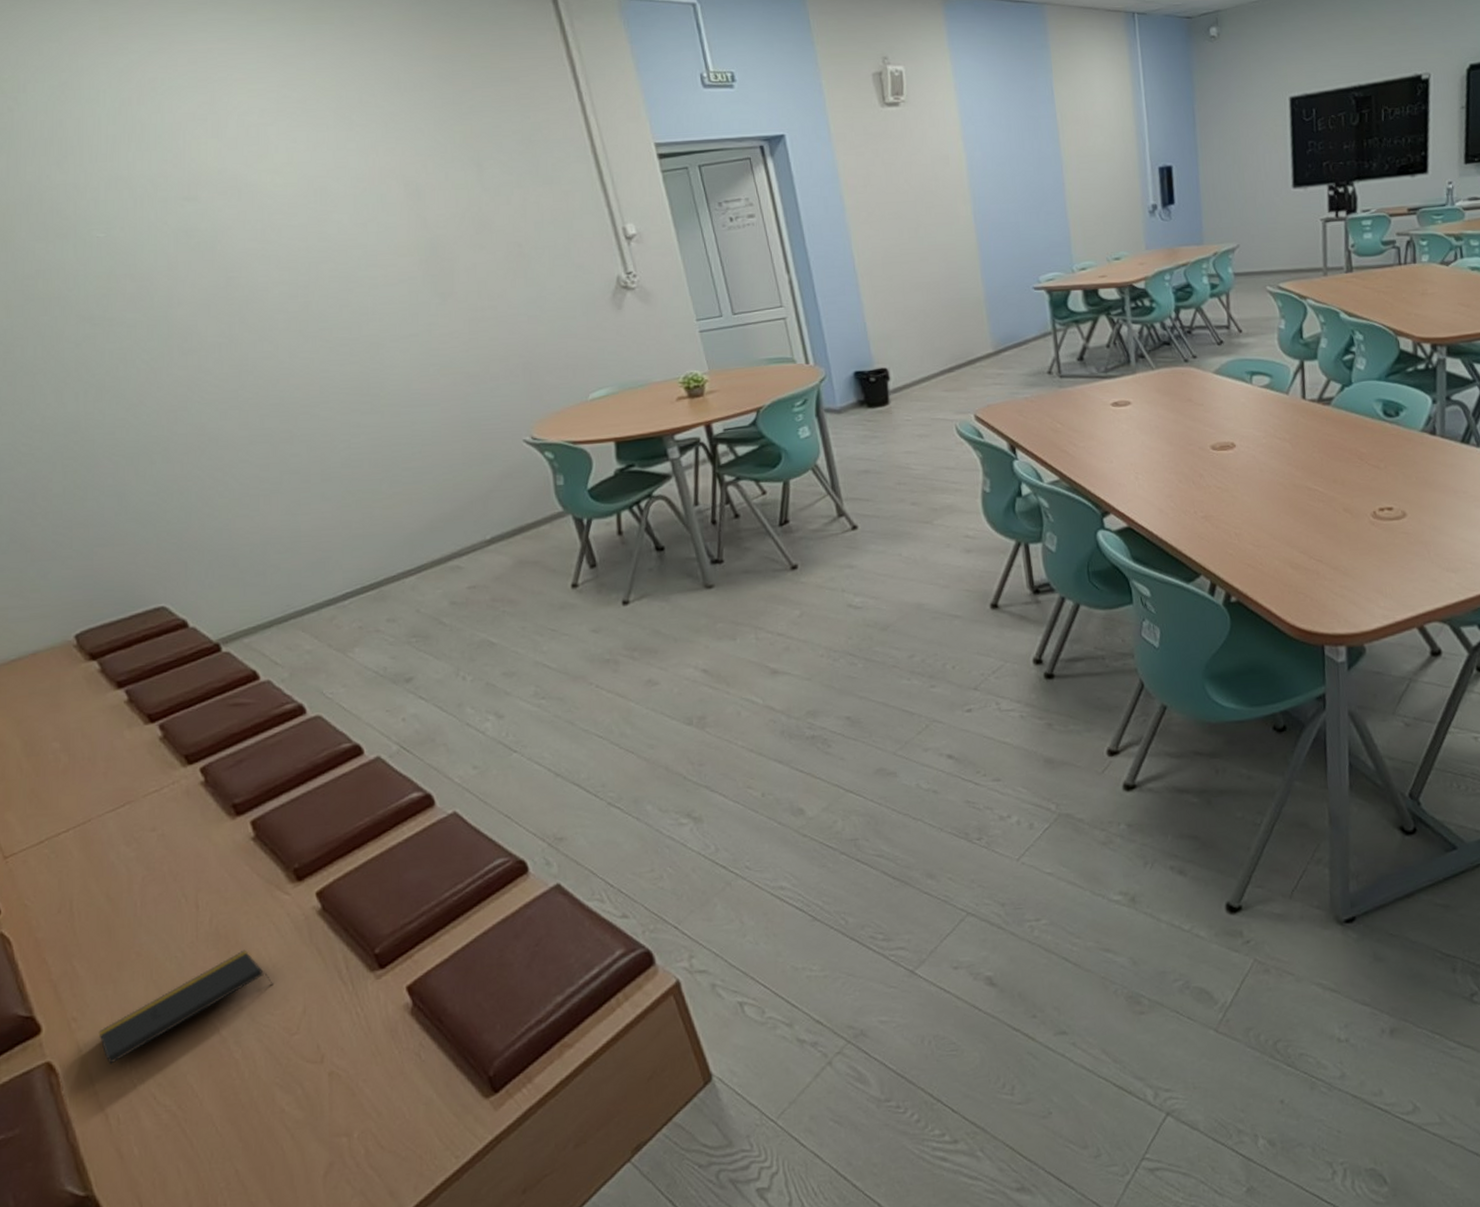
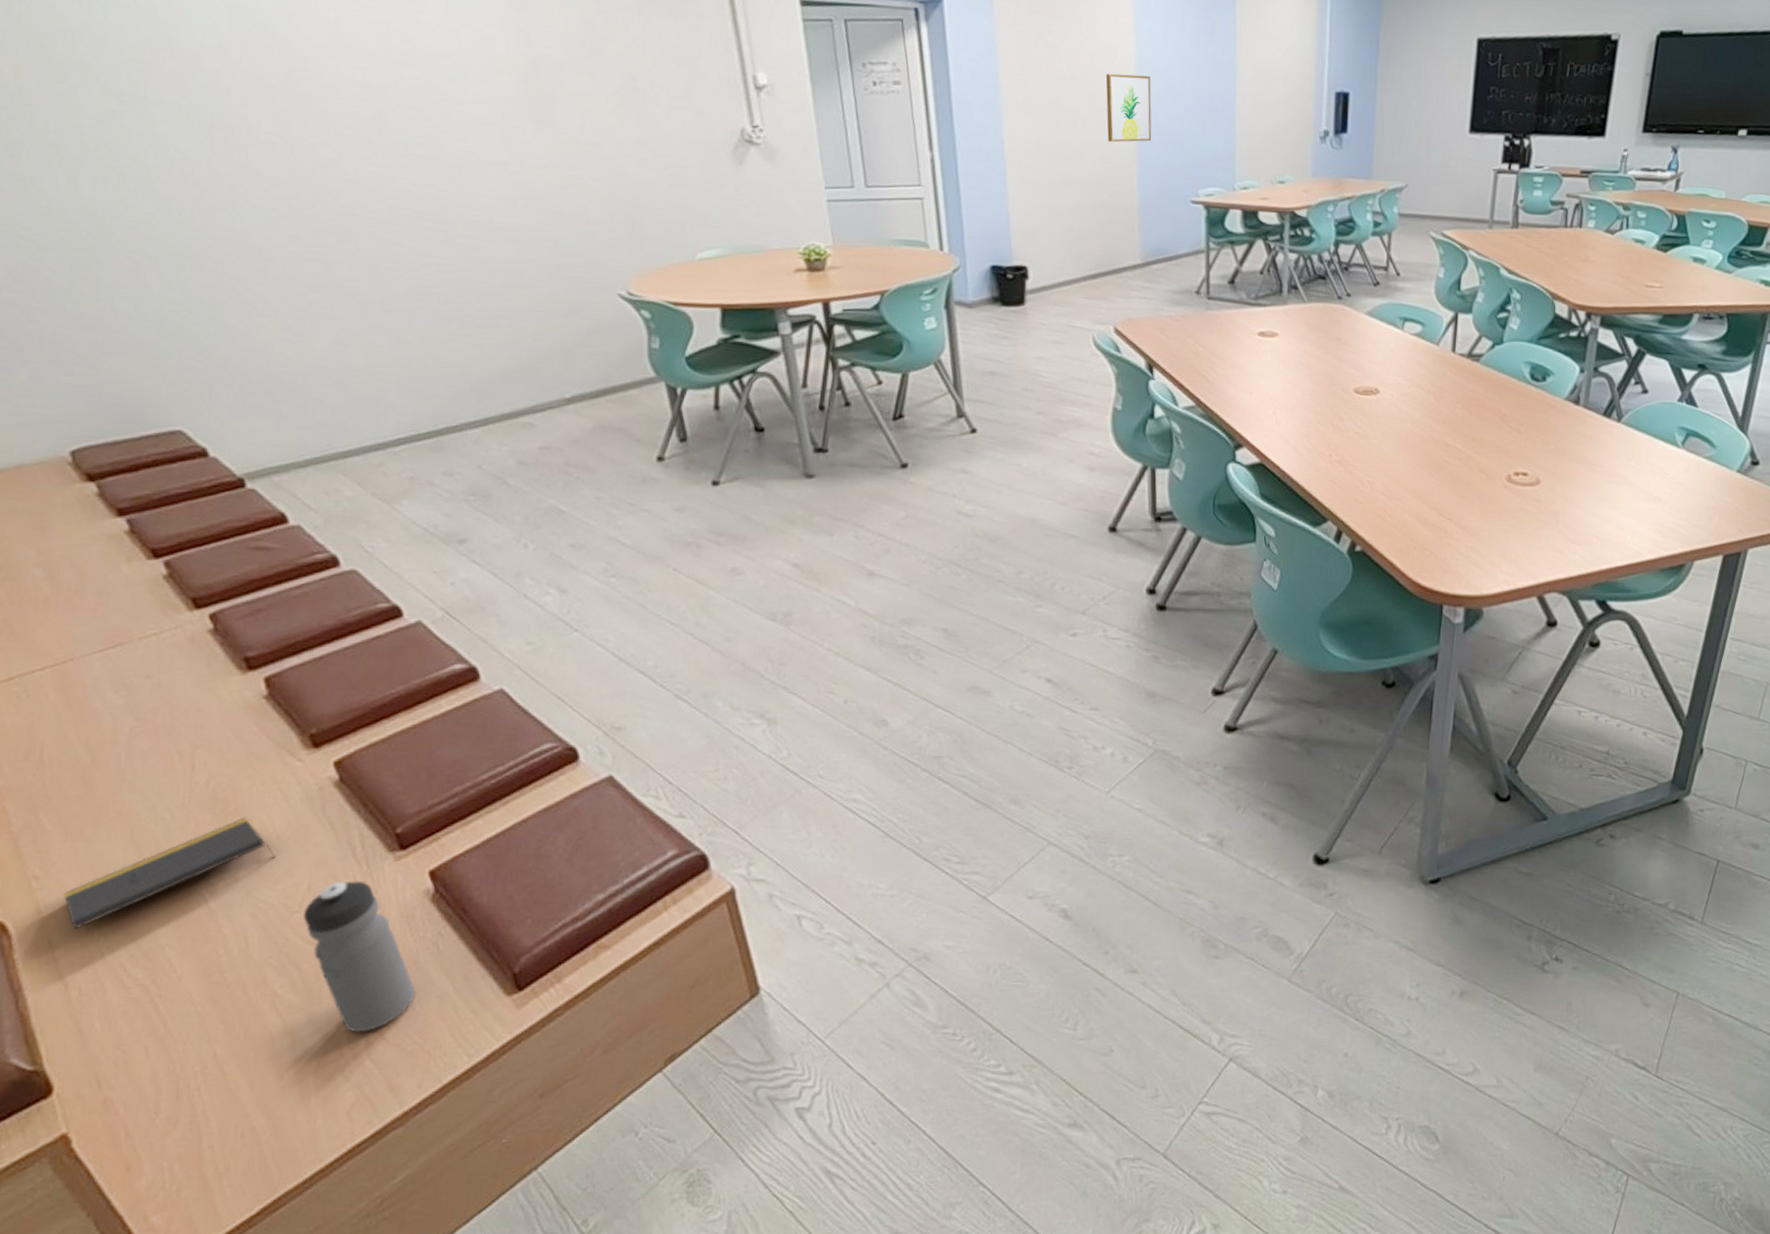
water bottle: none [301,1000,405,1143] -> present [302,880,417,1033]
wall art: none [940,177,990,244] -> present [1105,73,1152,143]

